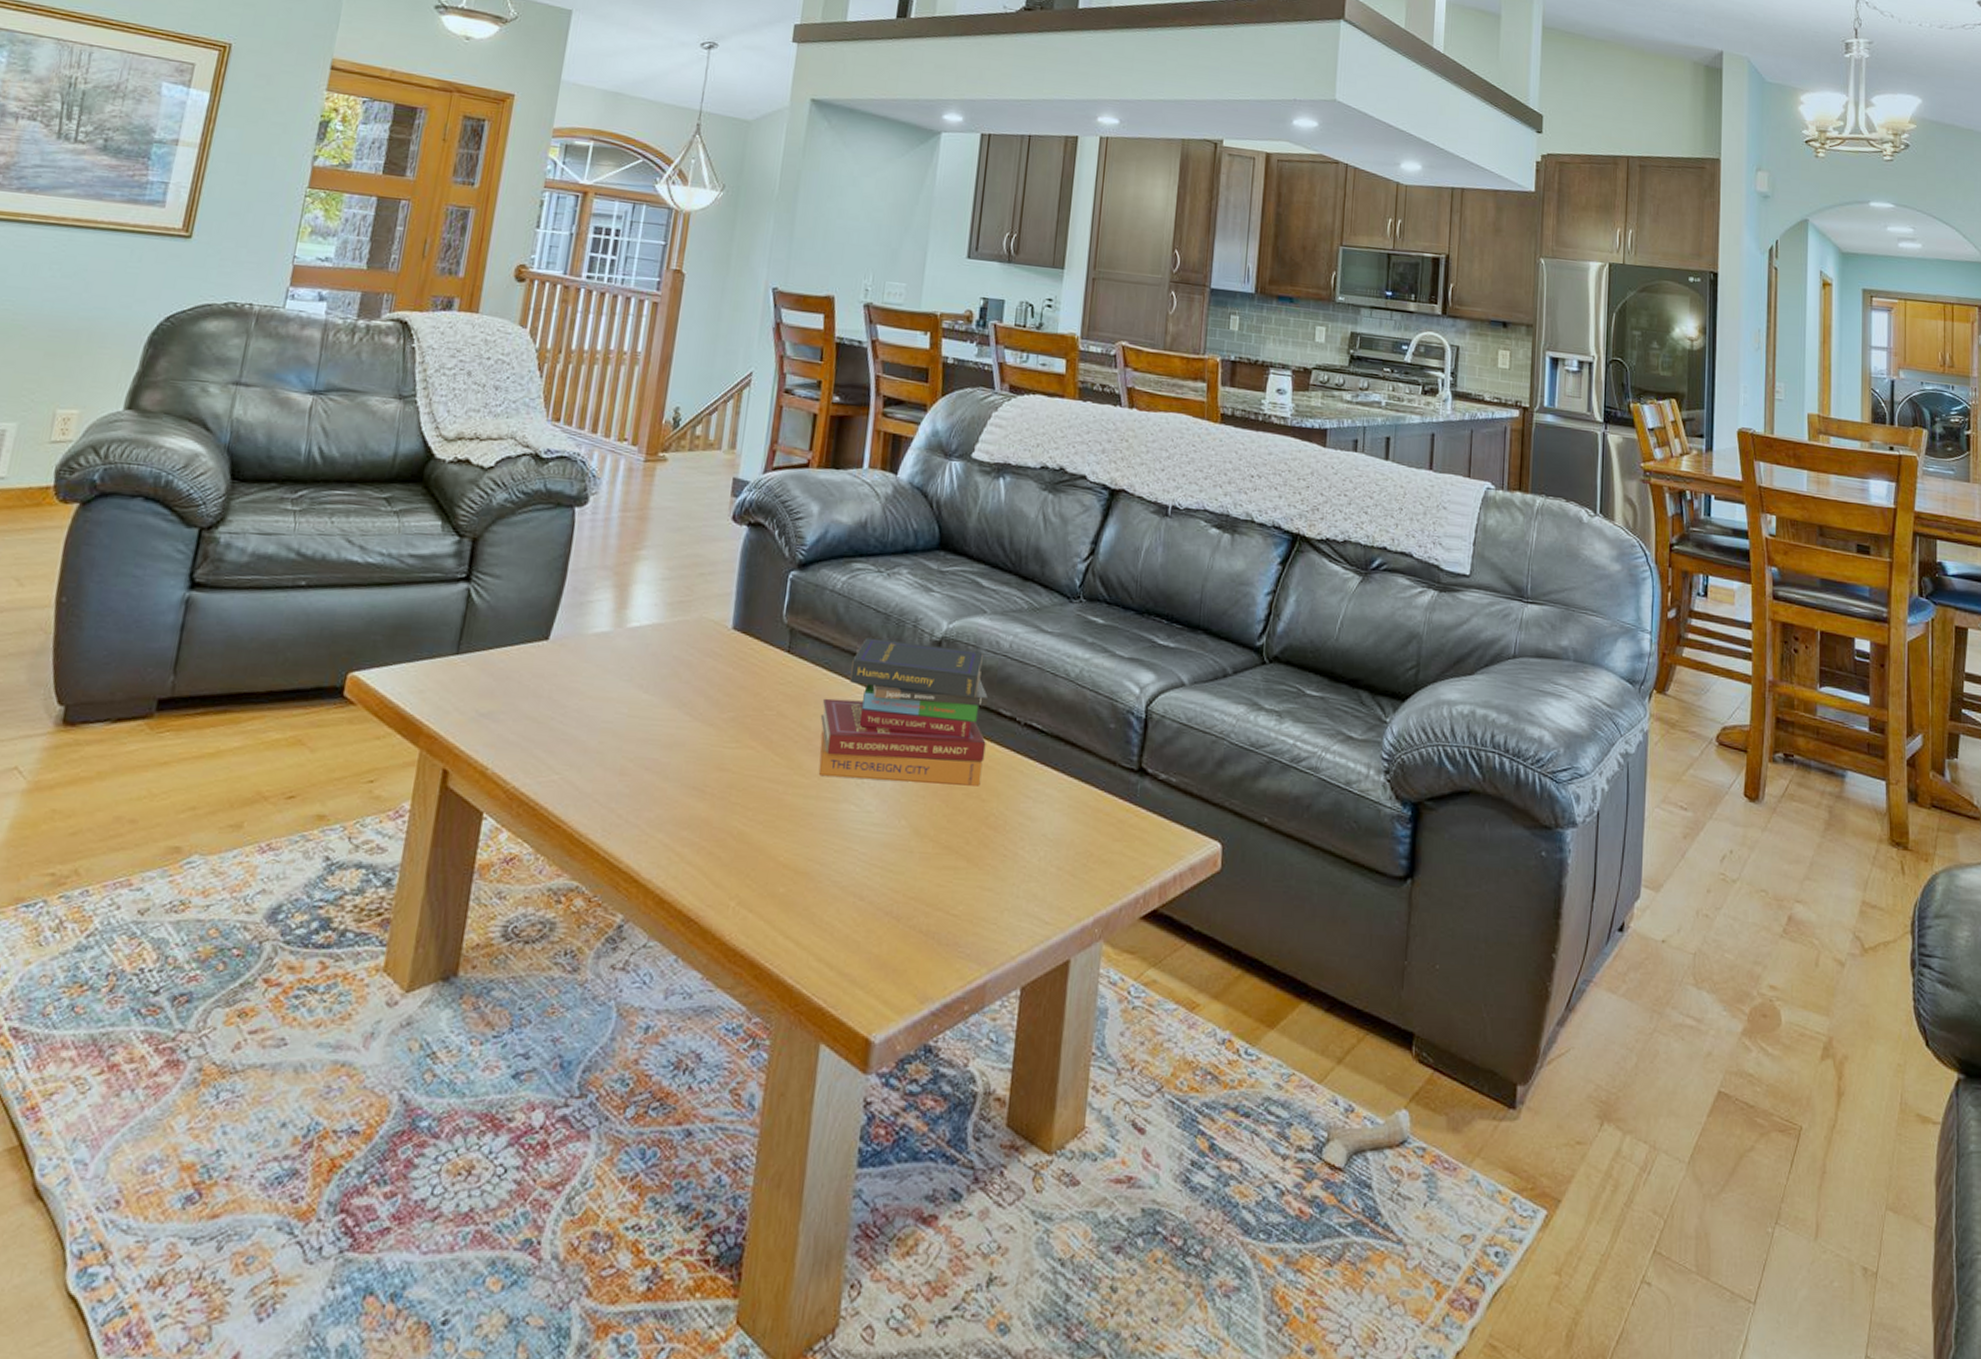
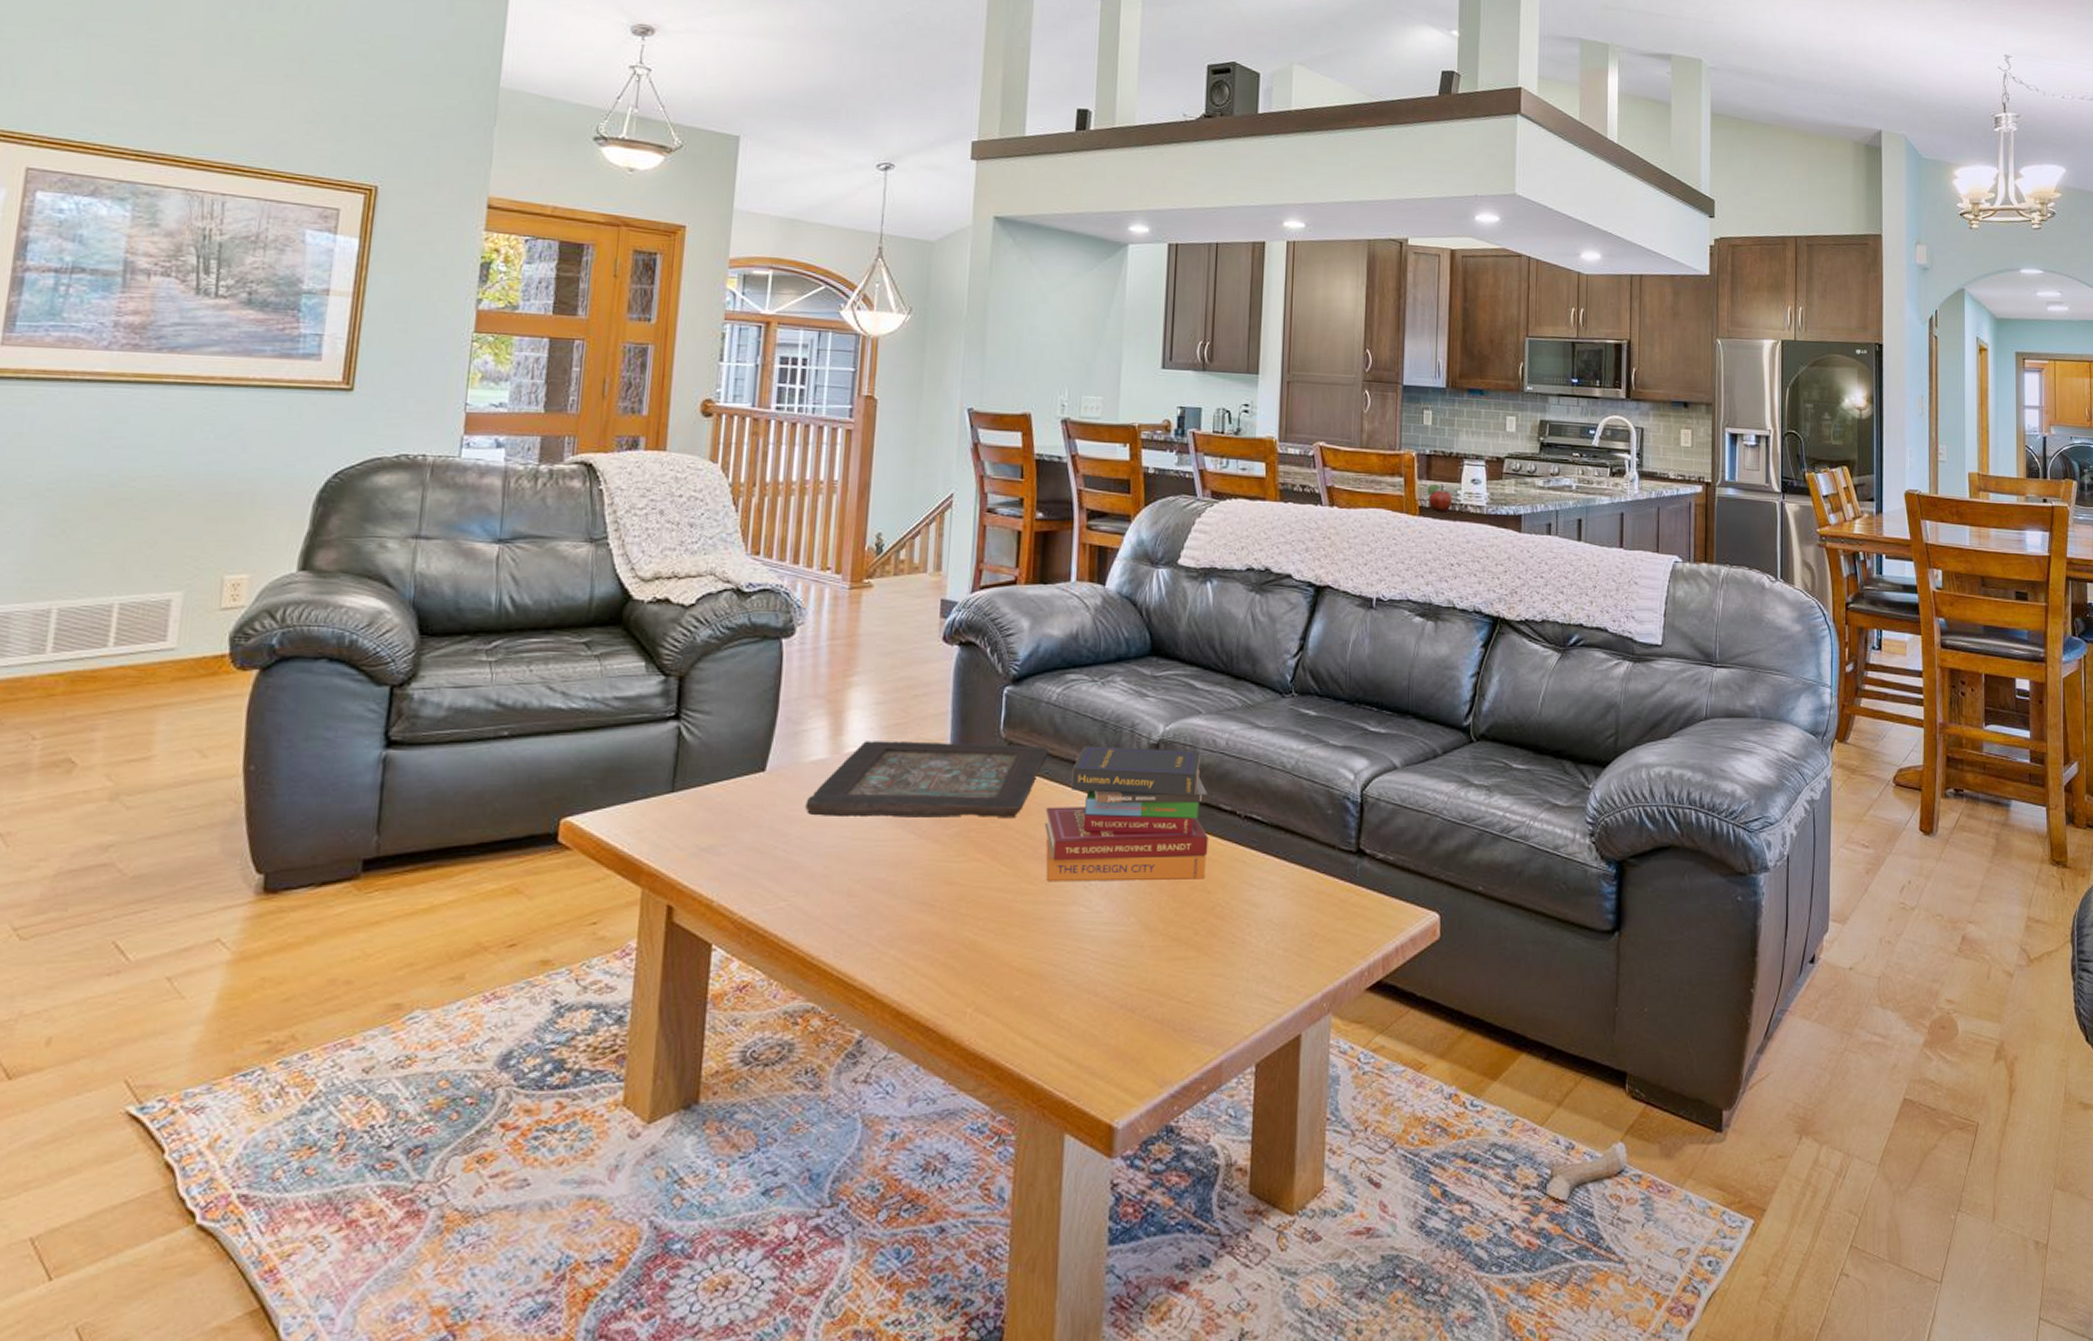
decorative tray: none [585,616,829,706] -> present [805,741,1048,817]
fruit: none [1230,391,1256,422] -> present [1427,483,1452,513]

